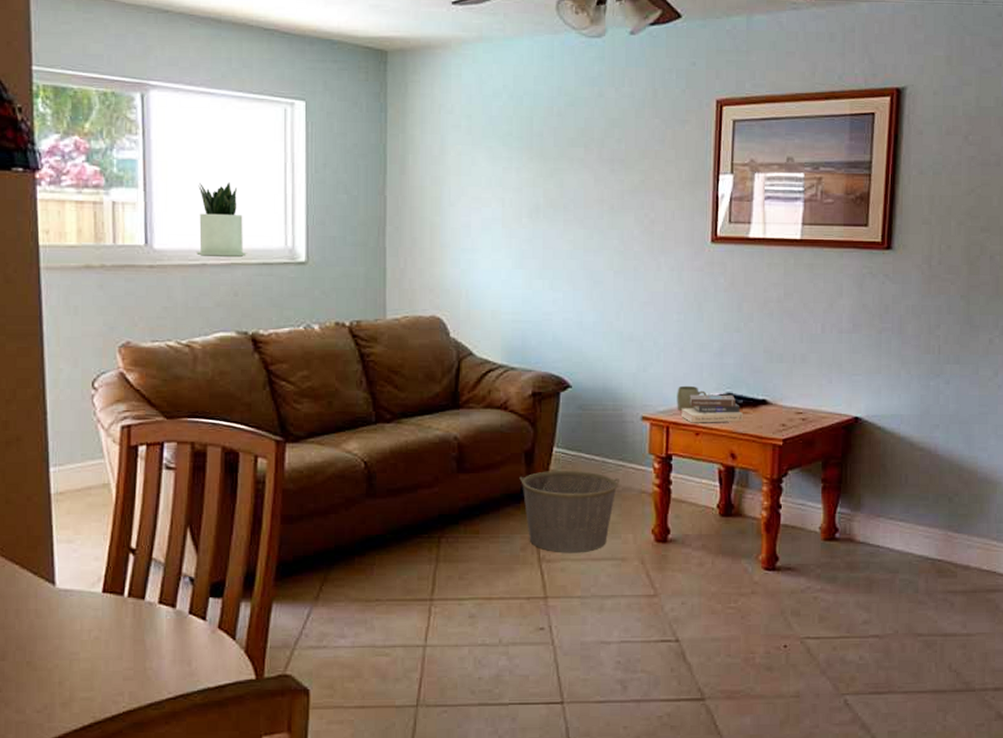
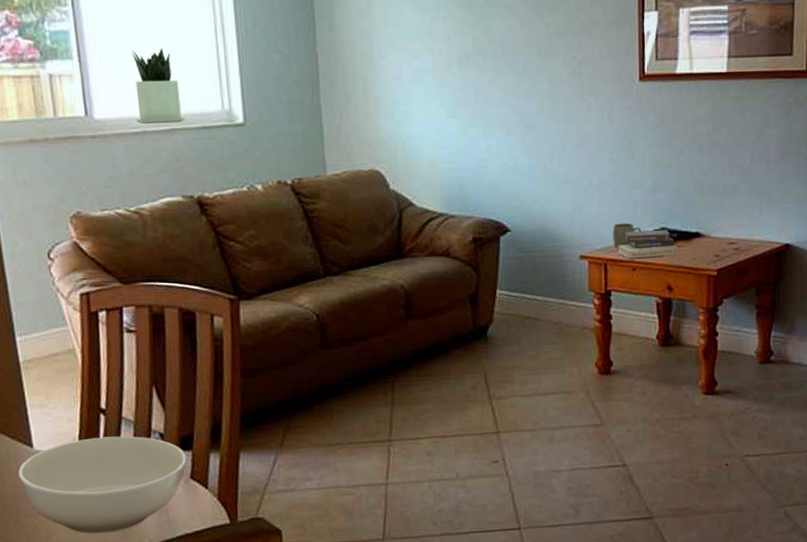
bowl: none [36,578,216,682] -> present [17,436,187,534]
basket: present [519,471,619,553] -> none [466,311,562,390]

